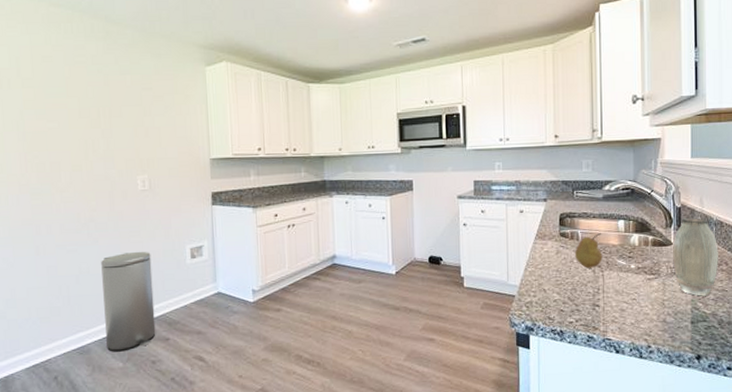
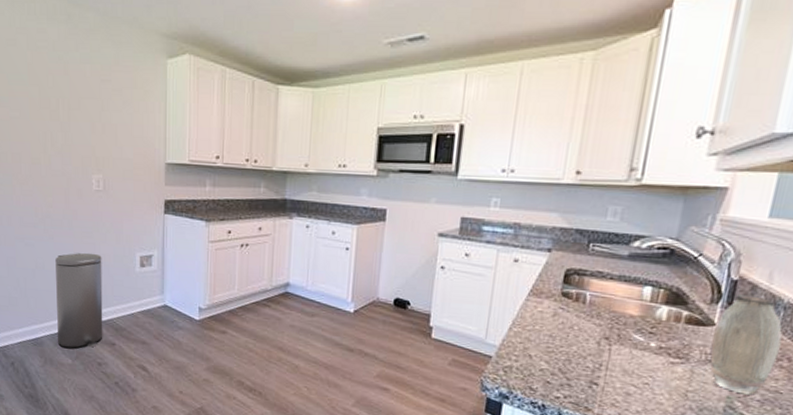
fruit: present [574,232,603,269] -> none [576,297,619,340]

